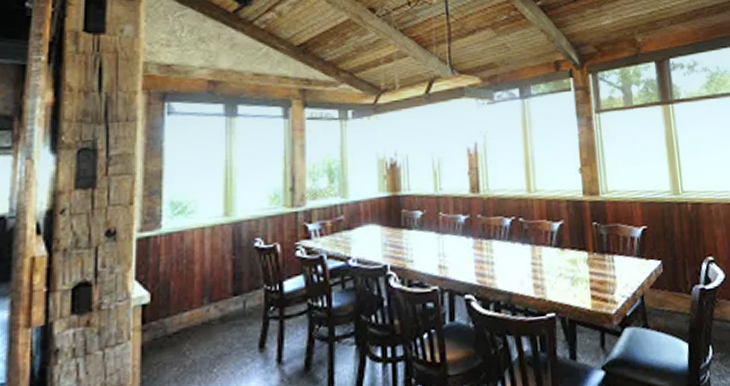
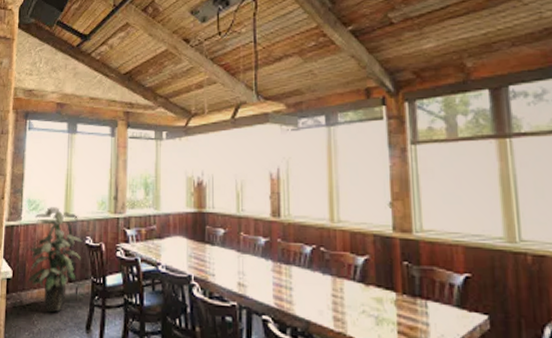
indoor plant: none [173,207,250,338] -> present [27,207,82,313]

